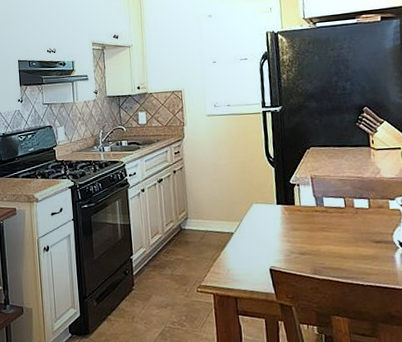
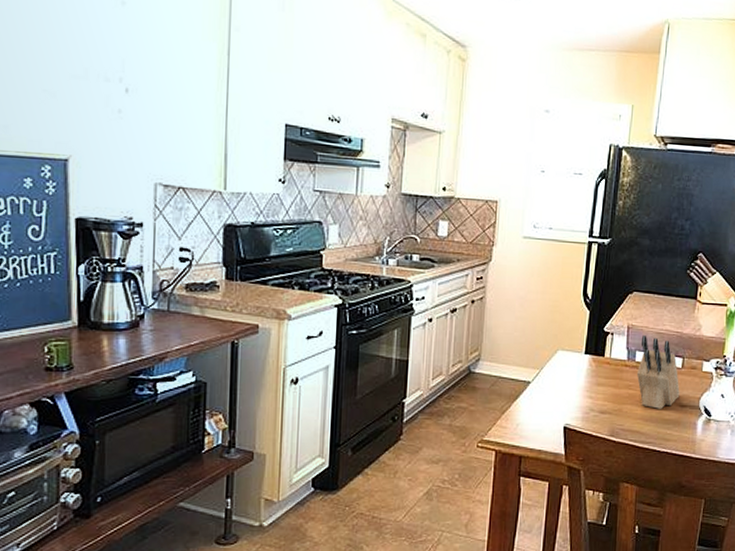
knife block: none [325,183,372,247] -> present [636,336,680,409]

